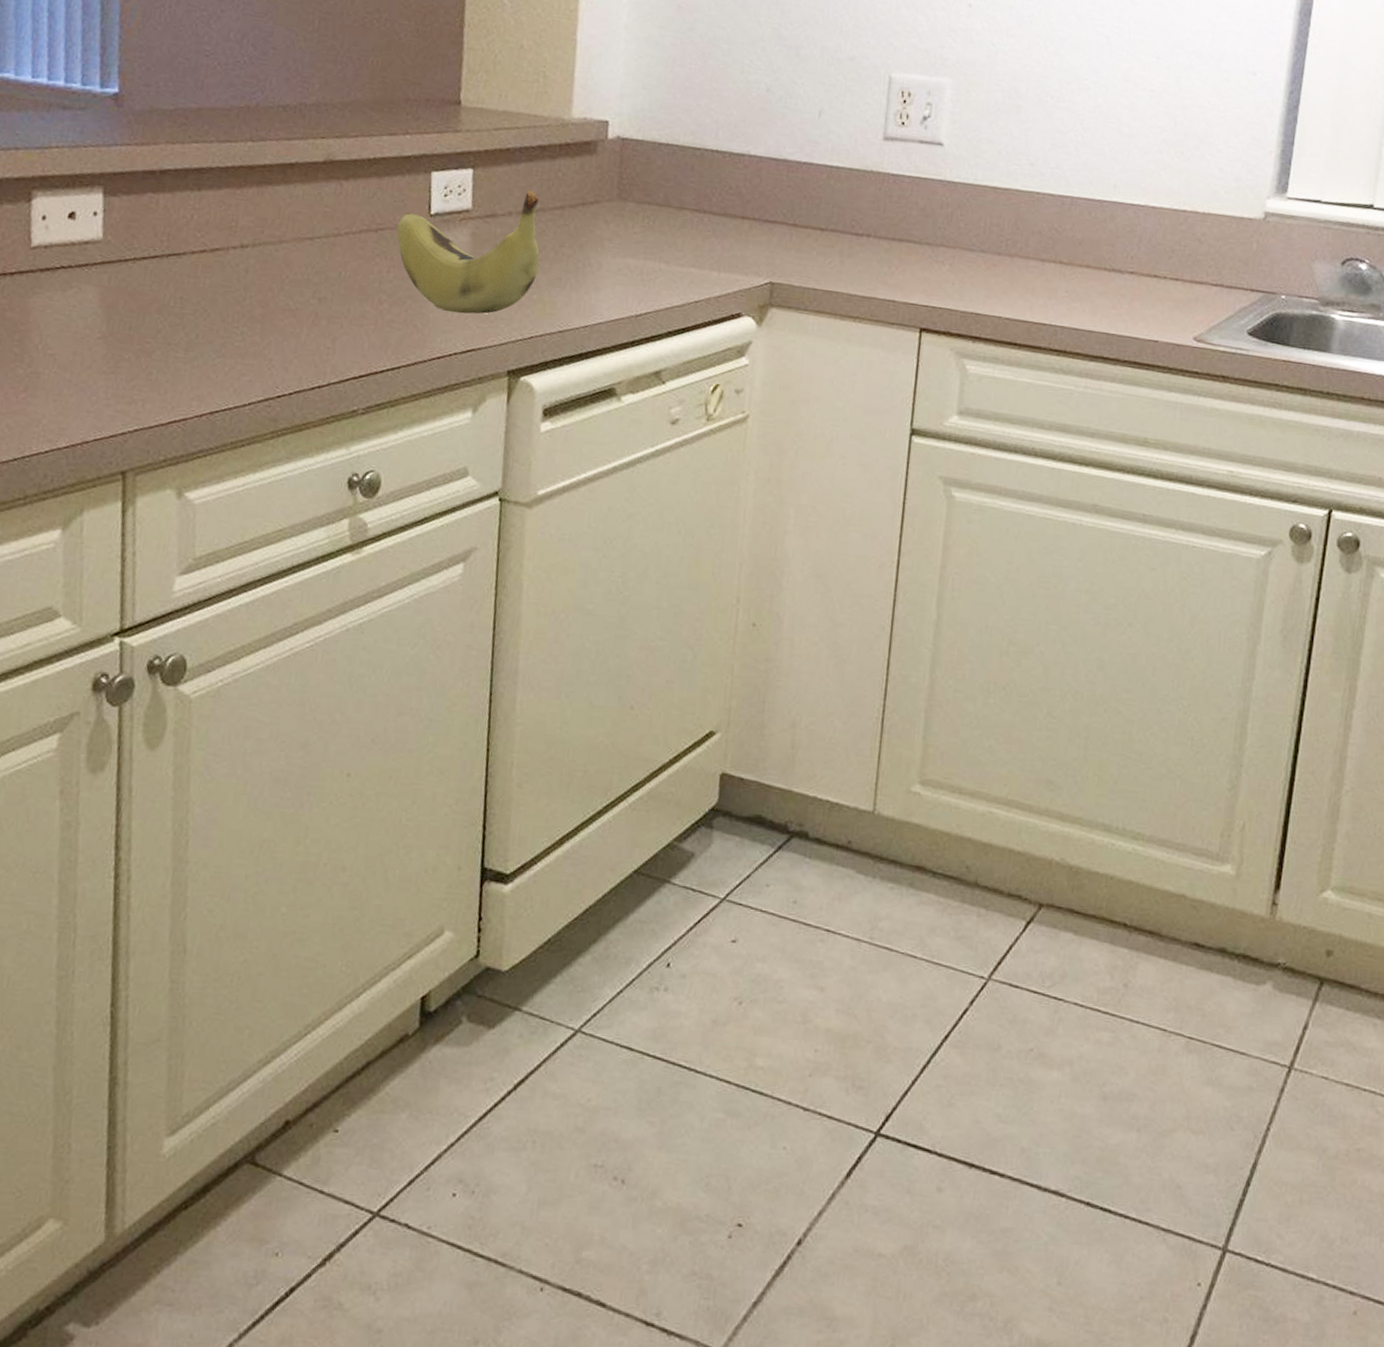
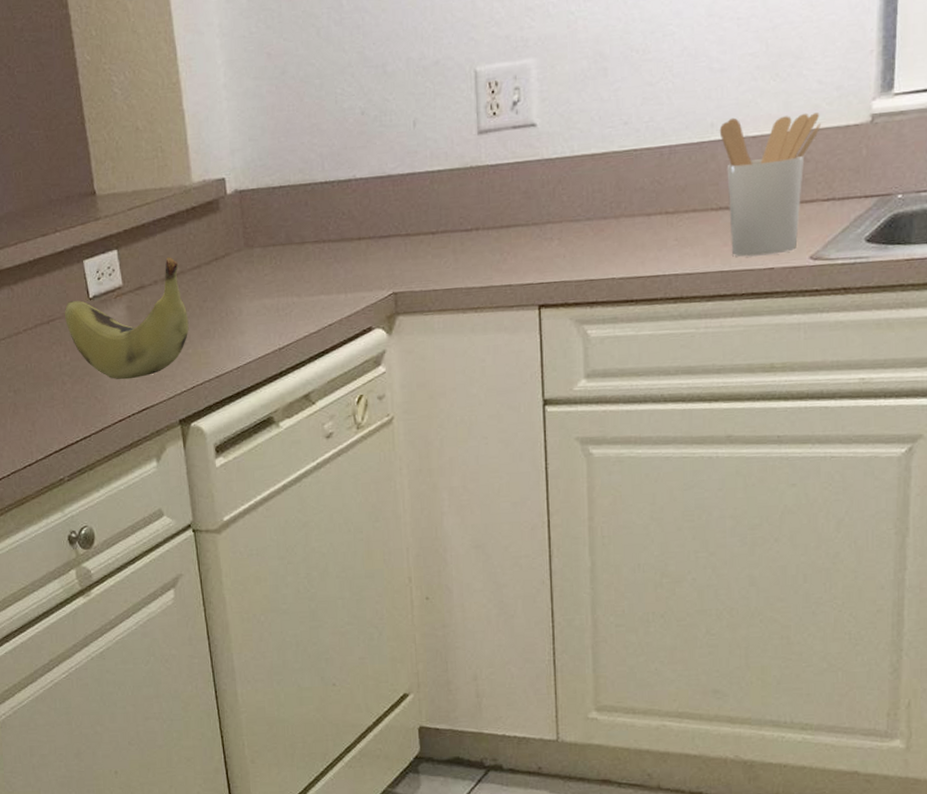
utensil holder: none [1119,183,1218,329] -> present [719,113,822,257]

